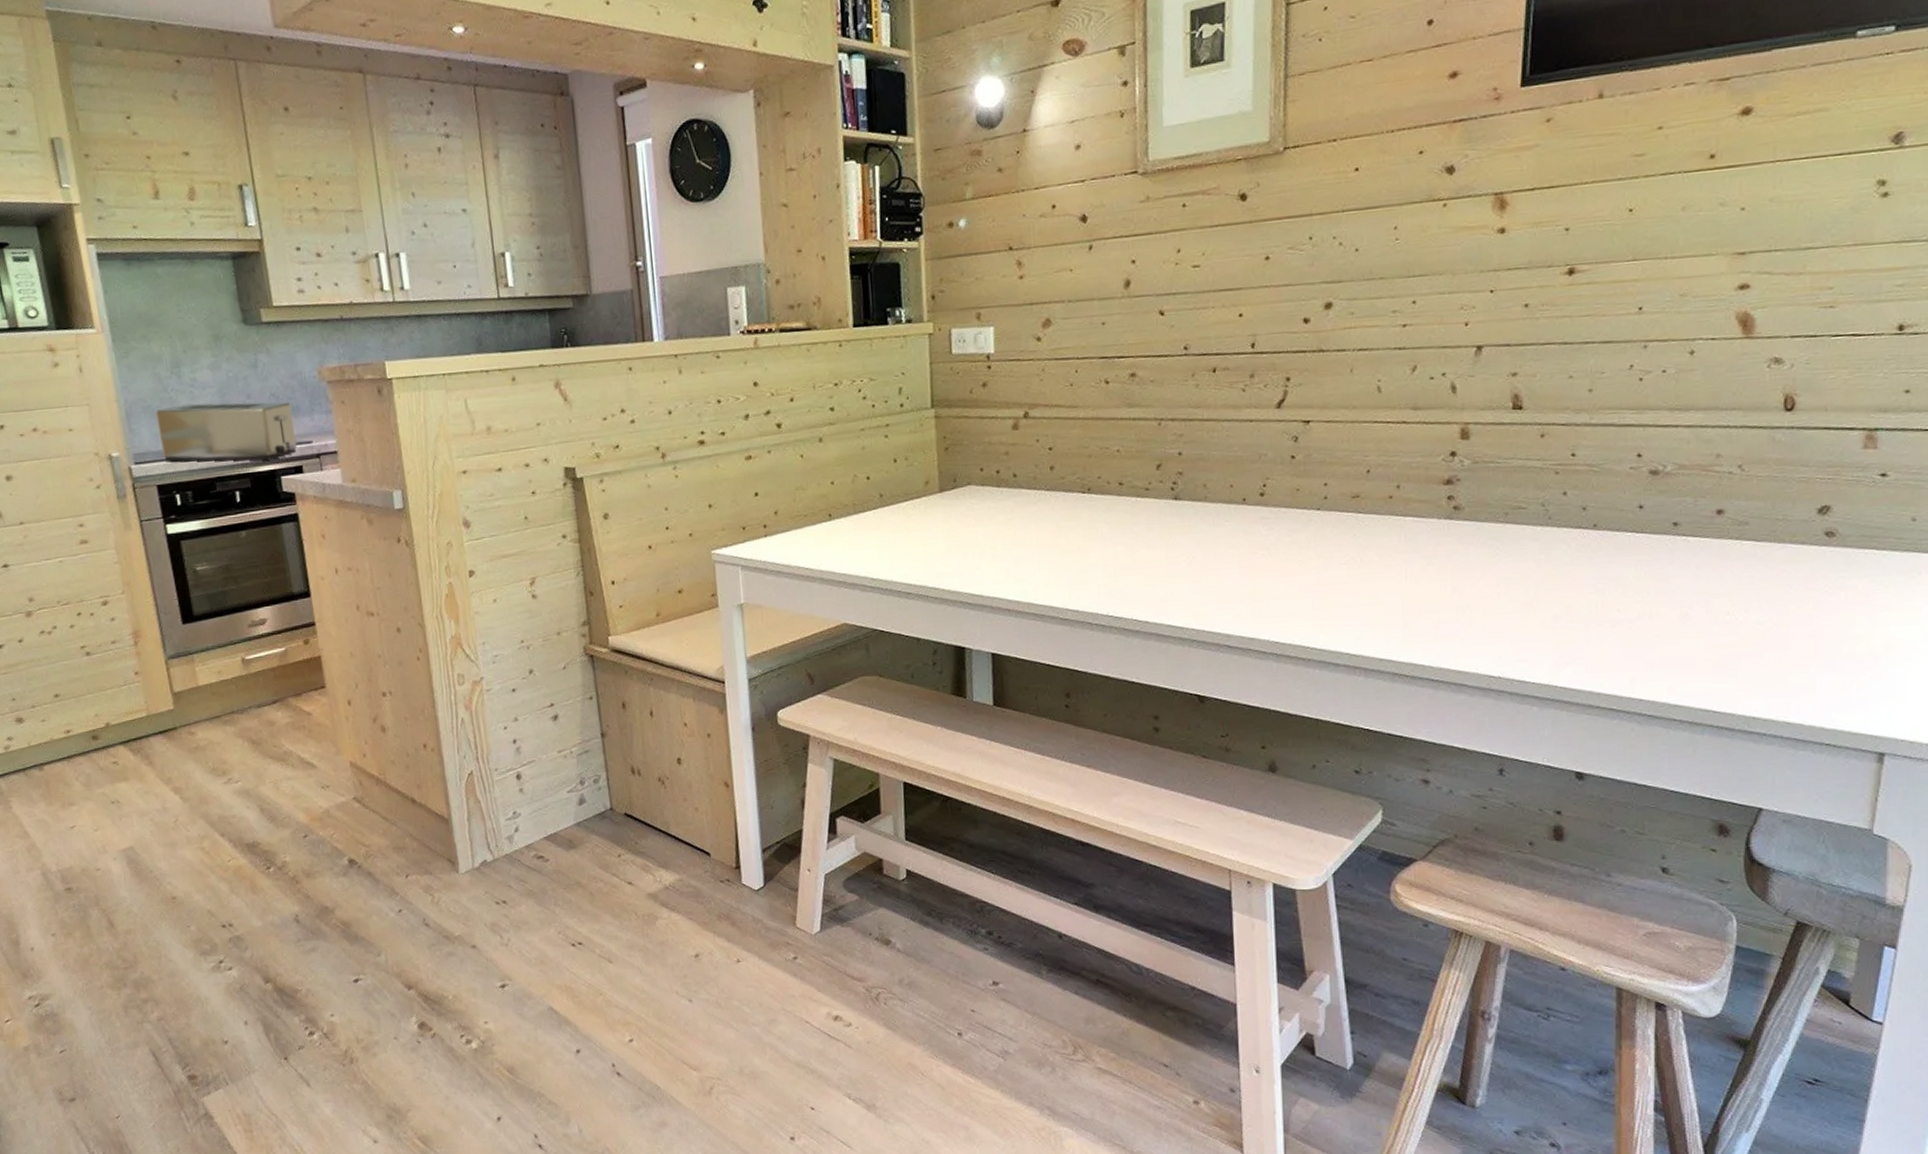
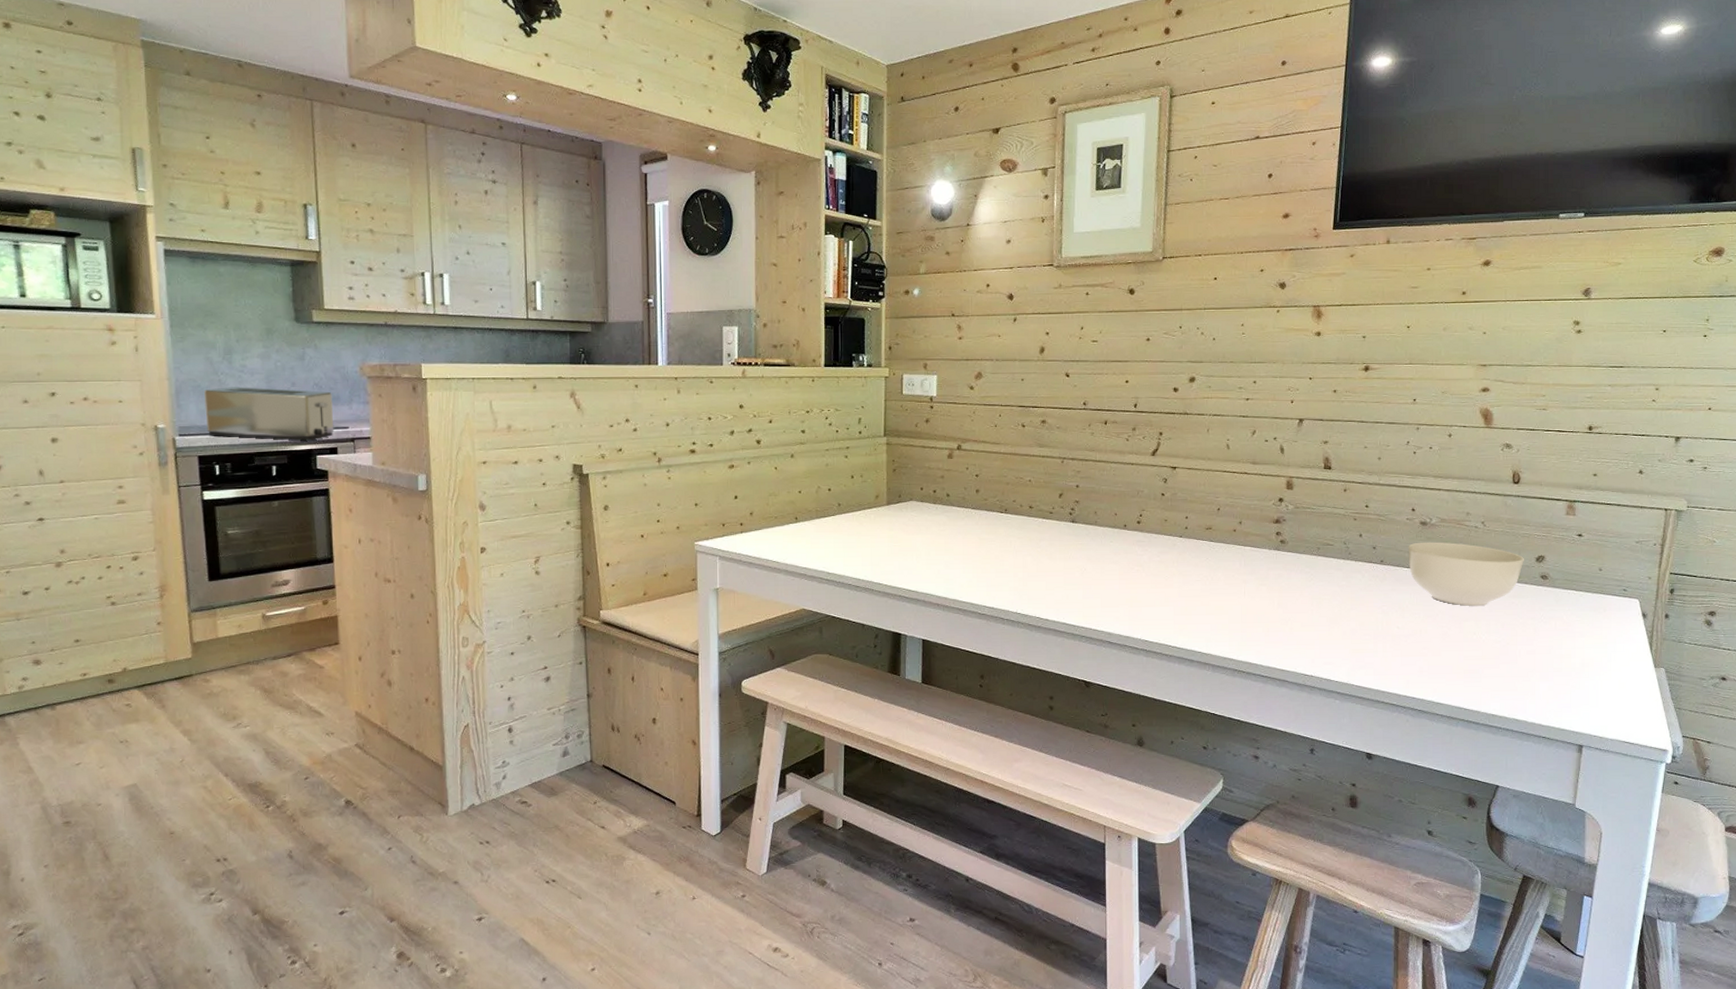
bowl: none [1632,495,1802,578] -> present [1408,542,1525,606]

